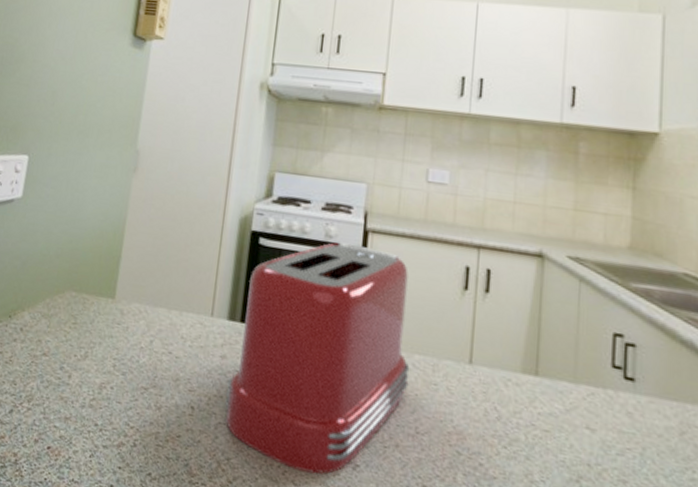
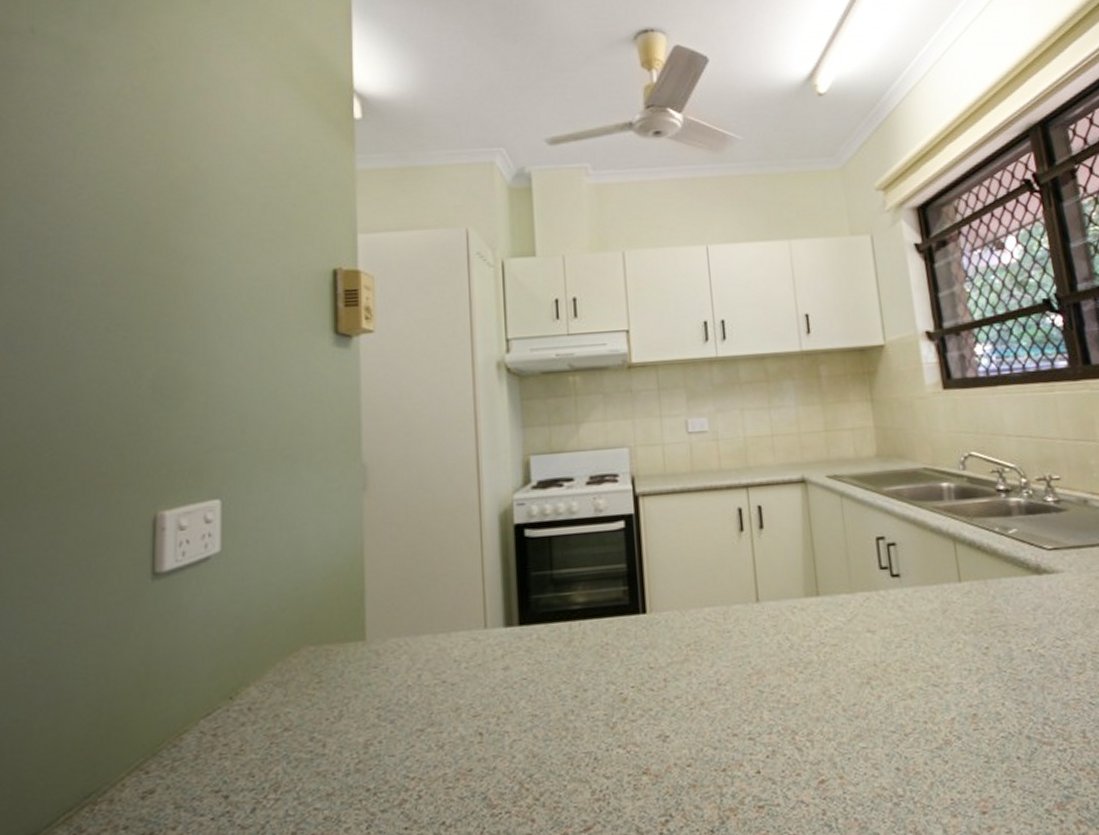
toaster: present [225,242,410,475] -> none [516,512,704,763]

